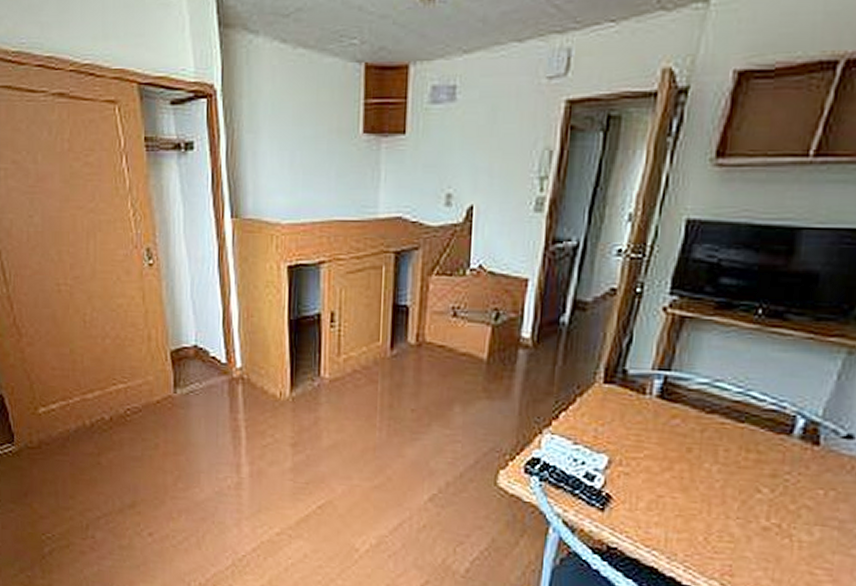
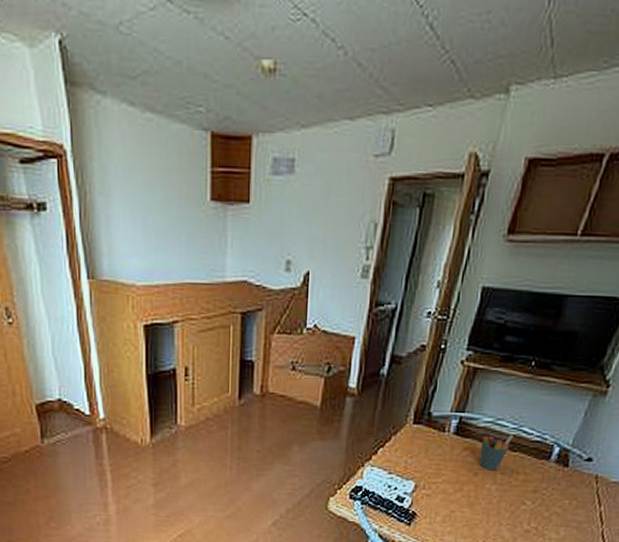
pen holder: none [693,400,739,446] -> present [479,435,514,471]

